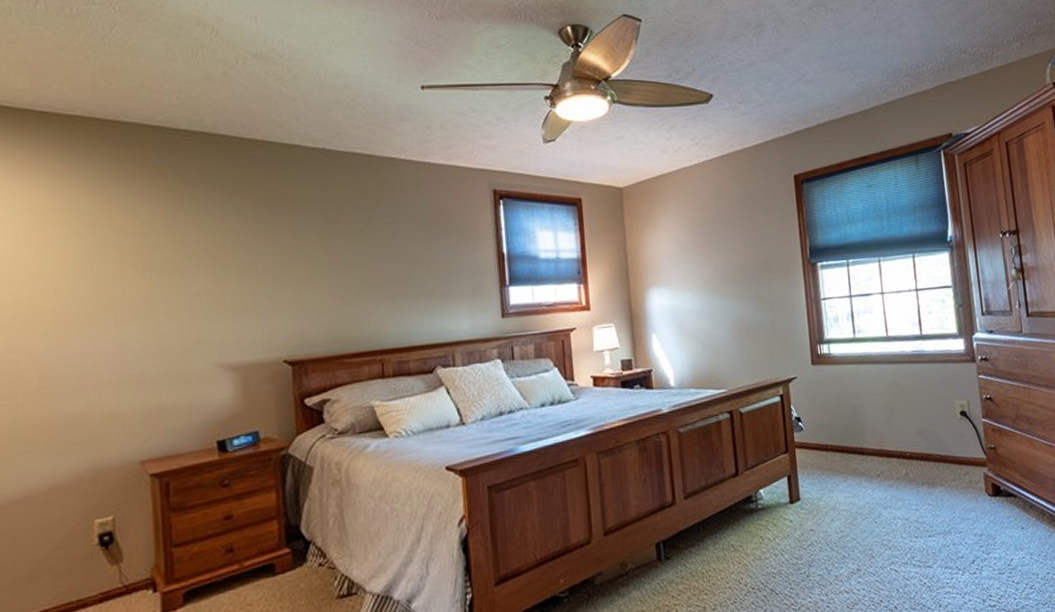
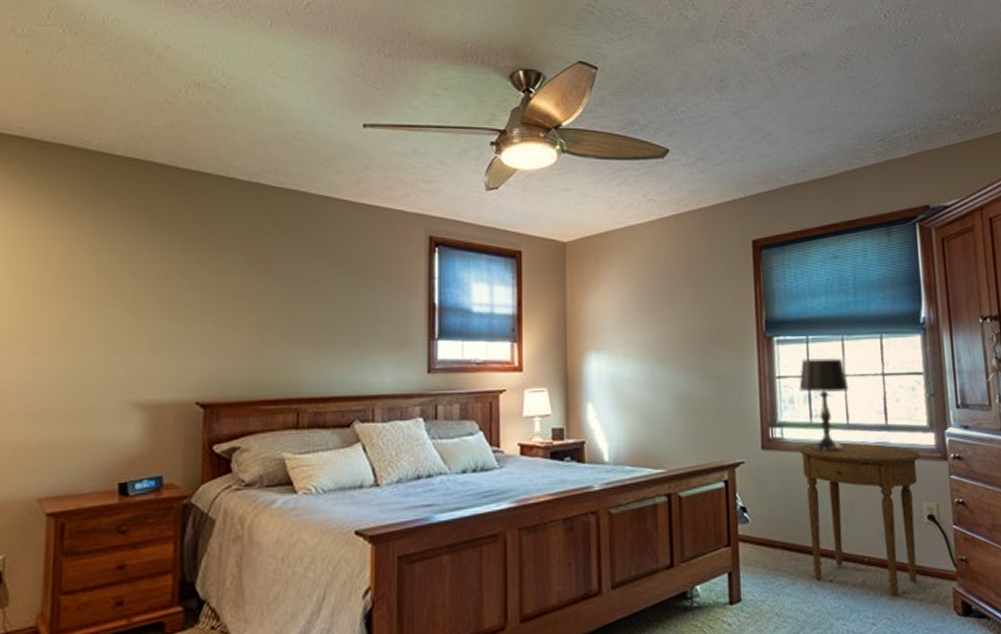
table lamp: none [842,278,887,364] -> present [799,358,849,452]
side table: none [843,352,953,485] -> present [797,442,921,597]

